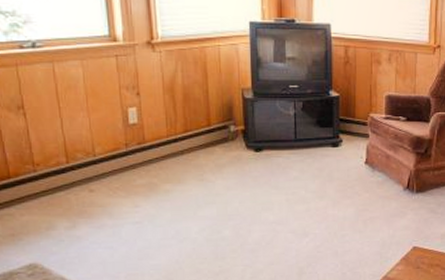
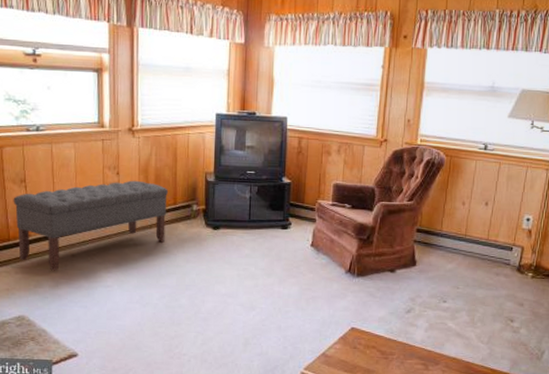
bench: none [9,101,201,210] -> present [13,180,169,271]

